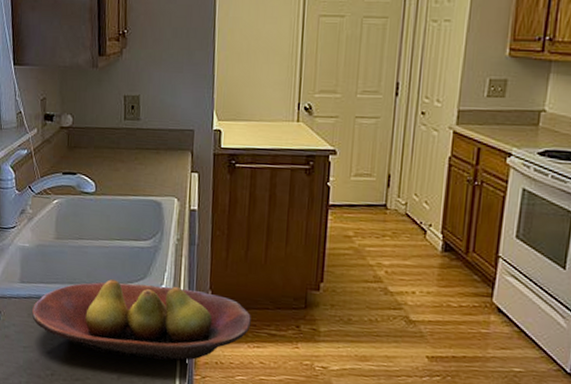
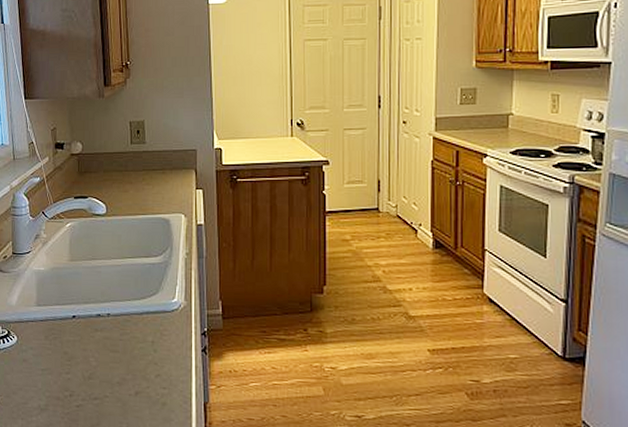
fruit bowl: present [31,278,251,361] -> none [48,296,261,373]

